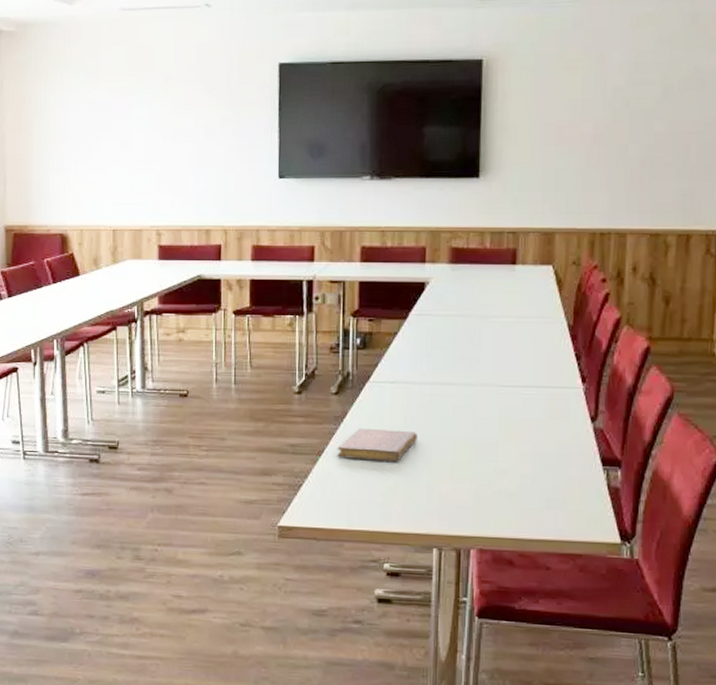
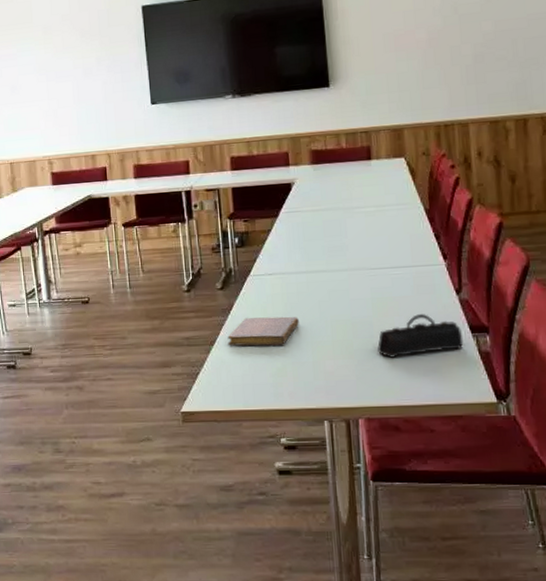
pencil case: none [499,440,593,486] -> present [377,314,464,358]

